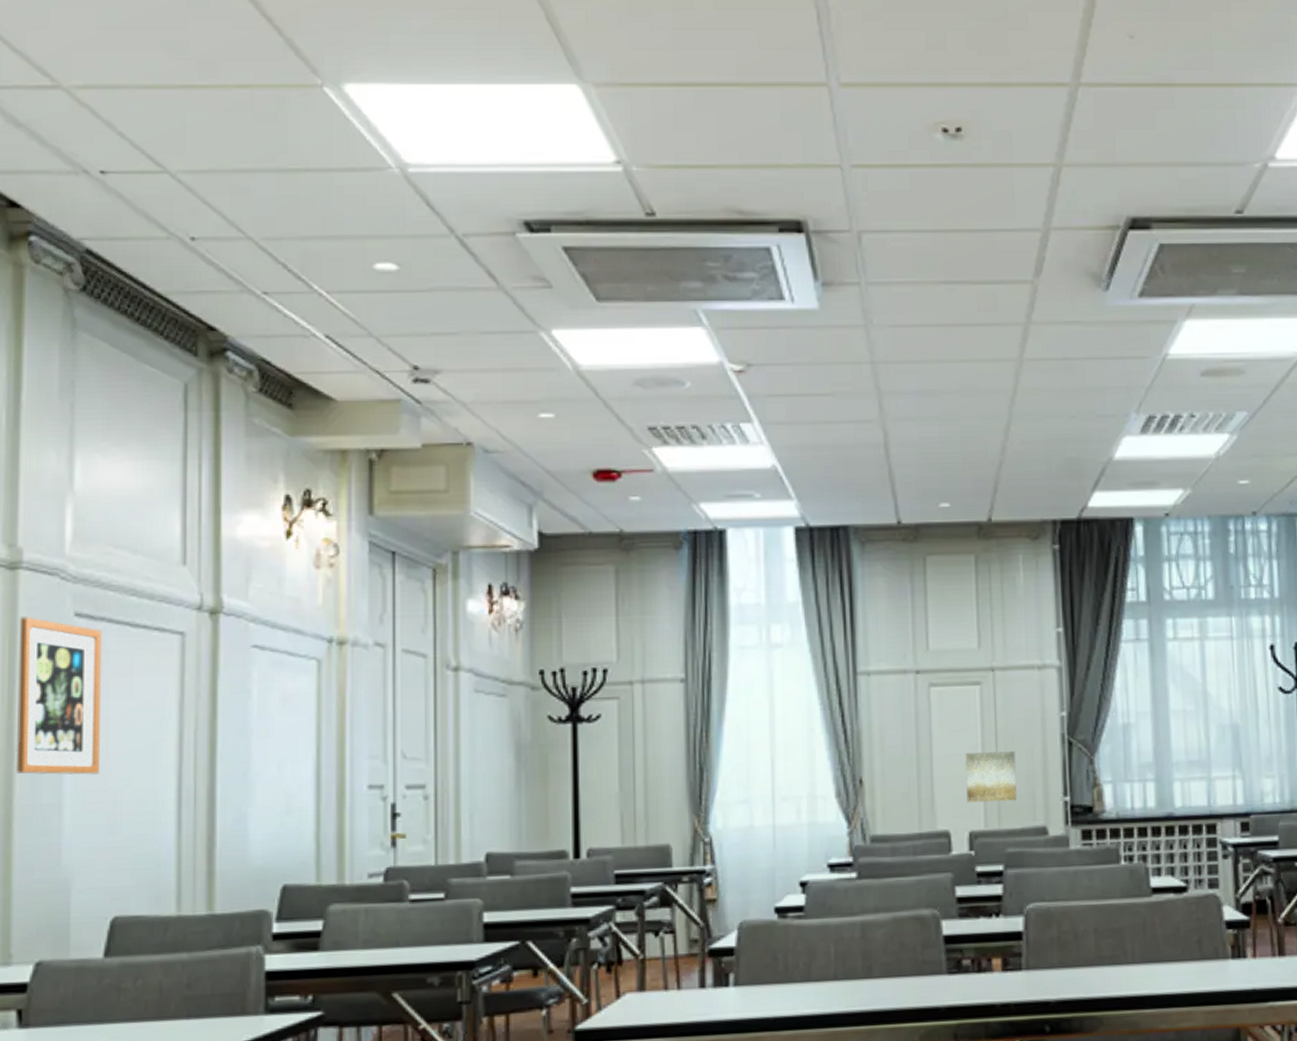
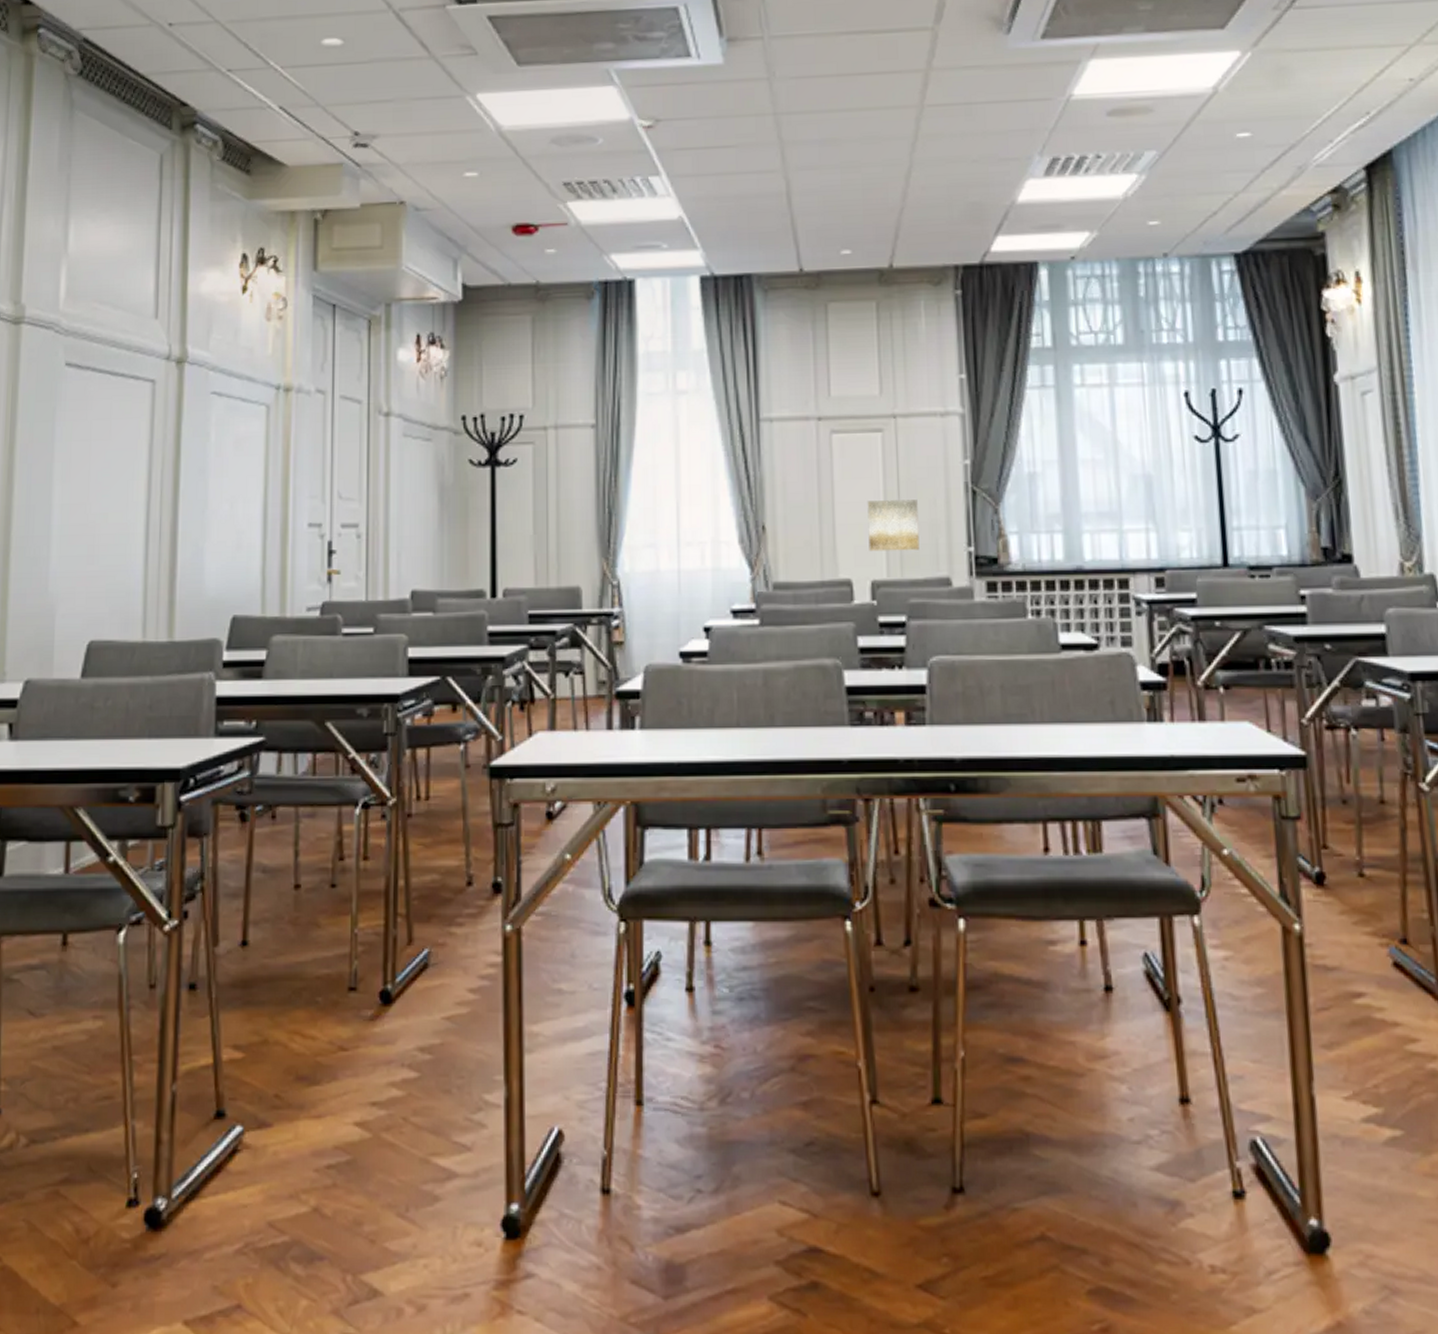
wall art: present [15,617,103,775] -> none [13,366,88,510]

